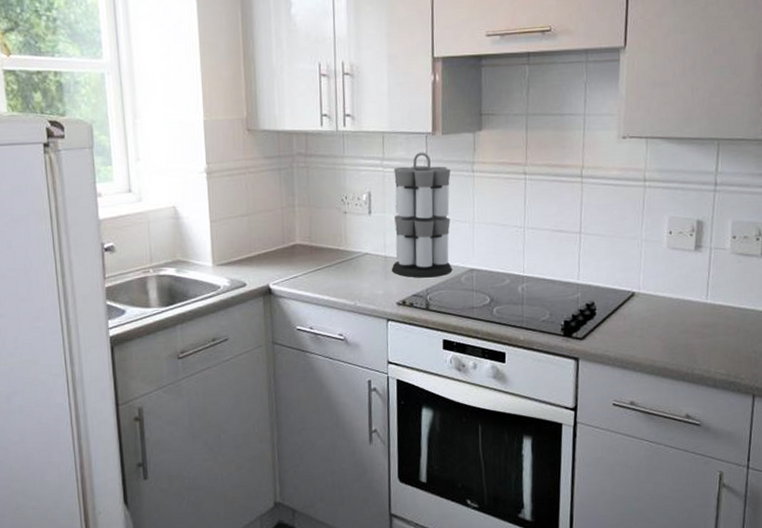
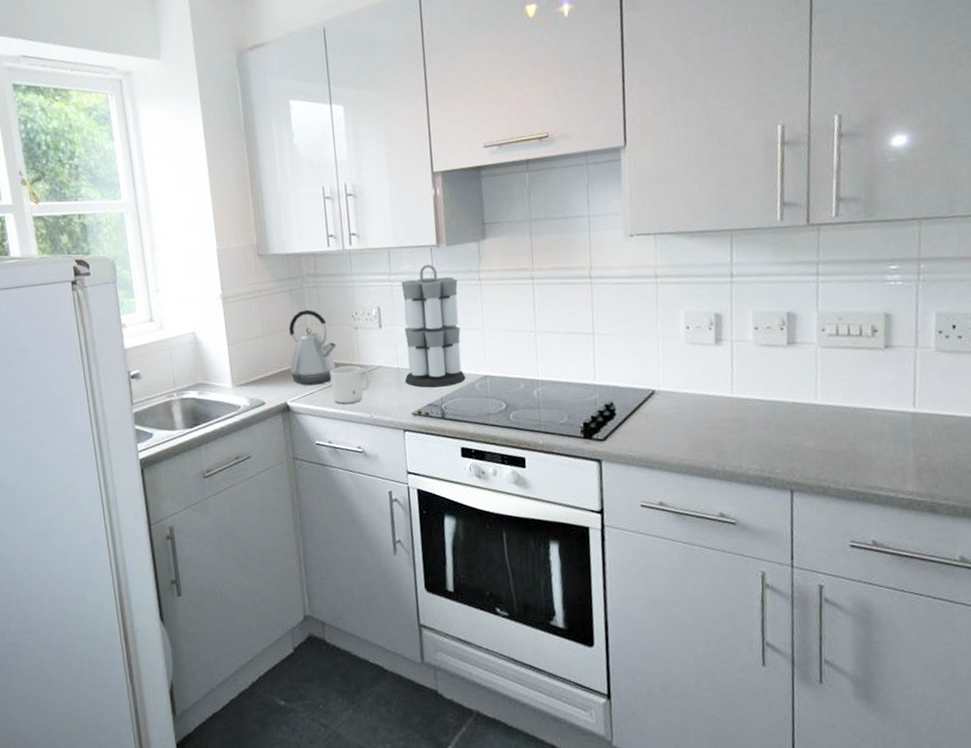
kettle: none [274,190,324,269] -> present [288,309,337,386]
mug: none [315,251,356,290] -> present [330,365,371,404]

